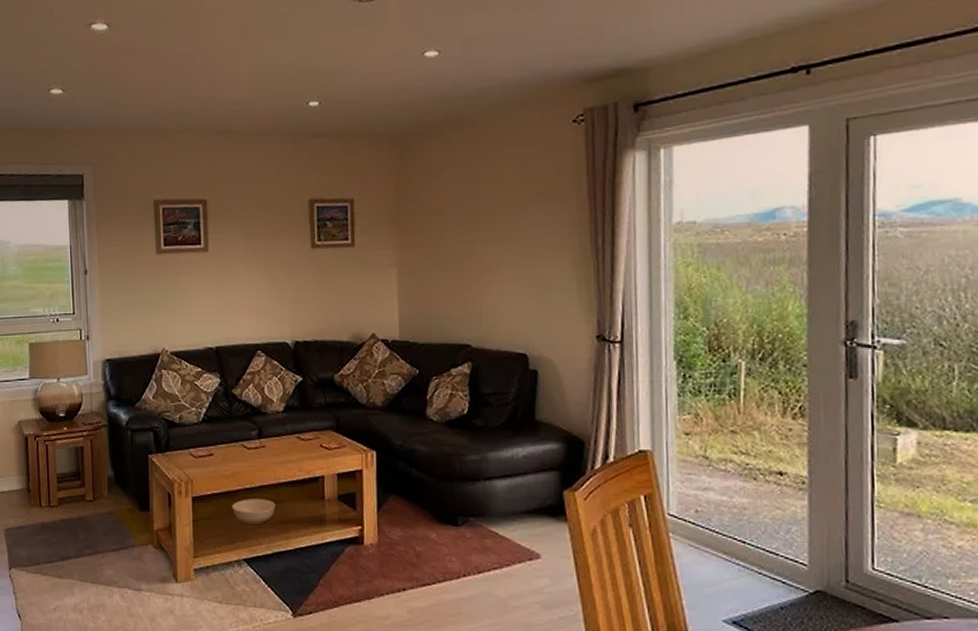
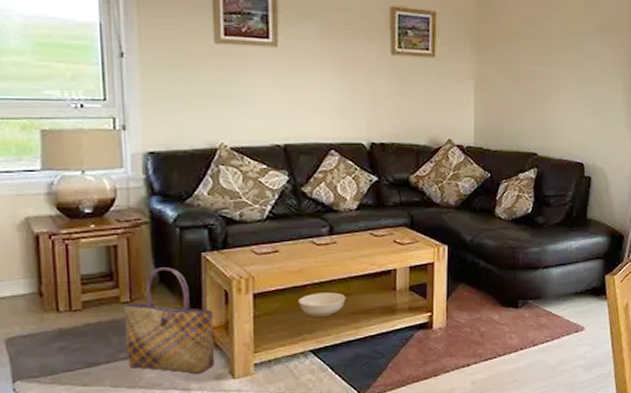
tote bag: none [88,468,161,575] -> present [123,267,215,374]

